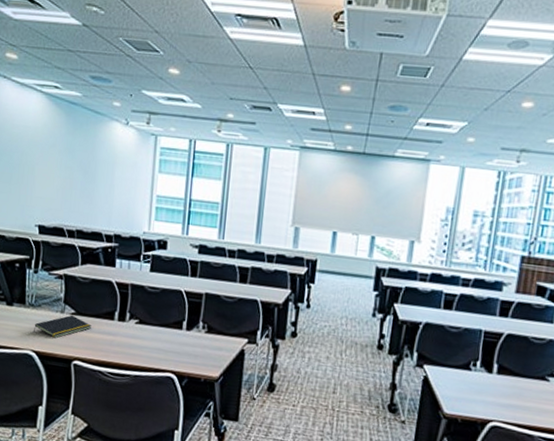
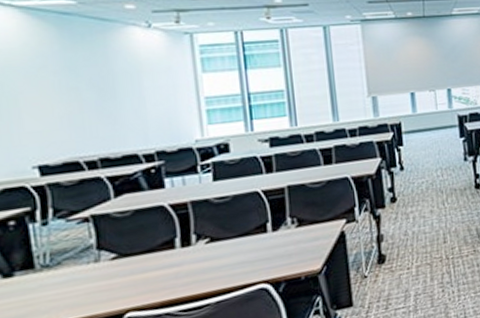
notepad: present [34,315,91,339] -> none [55,259,144,300]

